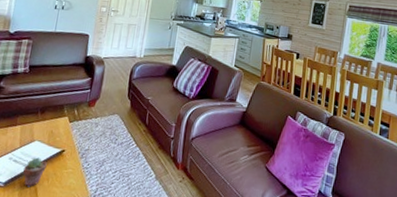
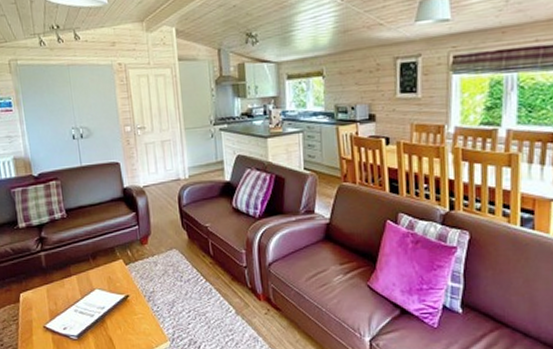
potted succulent: present [23,157,47,187] -> none [92,306,115,337]

